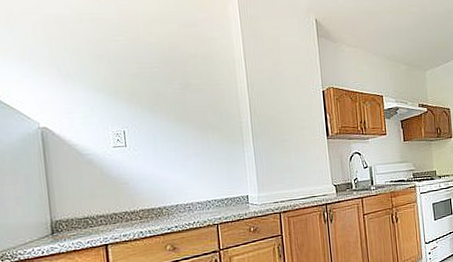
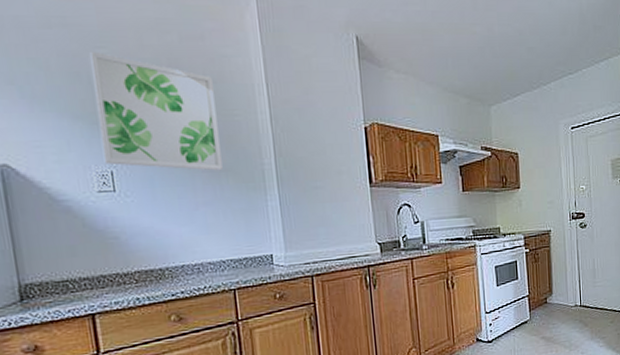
wall art: none [109,38,209,129] -> present [89,51,223,171]

